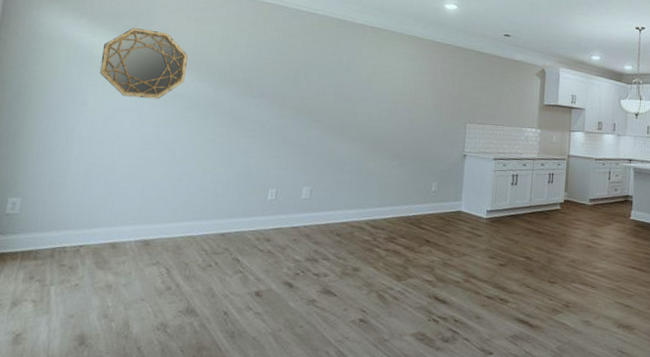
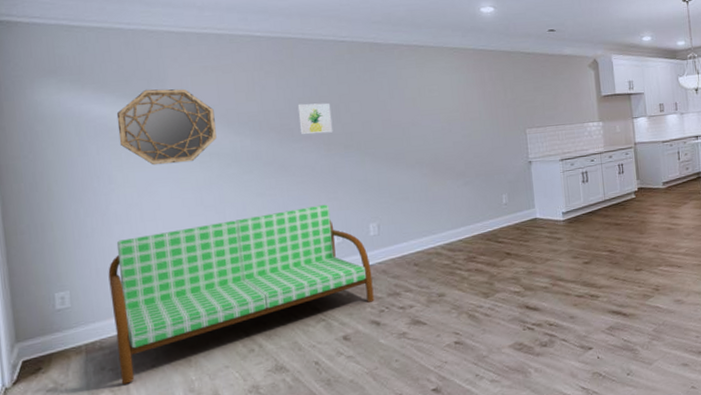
sofa: none [44,159,296,297] -> present [108,204,374,384]
wall art: none [259,63,292,95] -> present [297,103,333,134]

